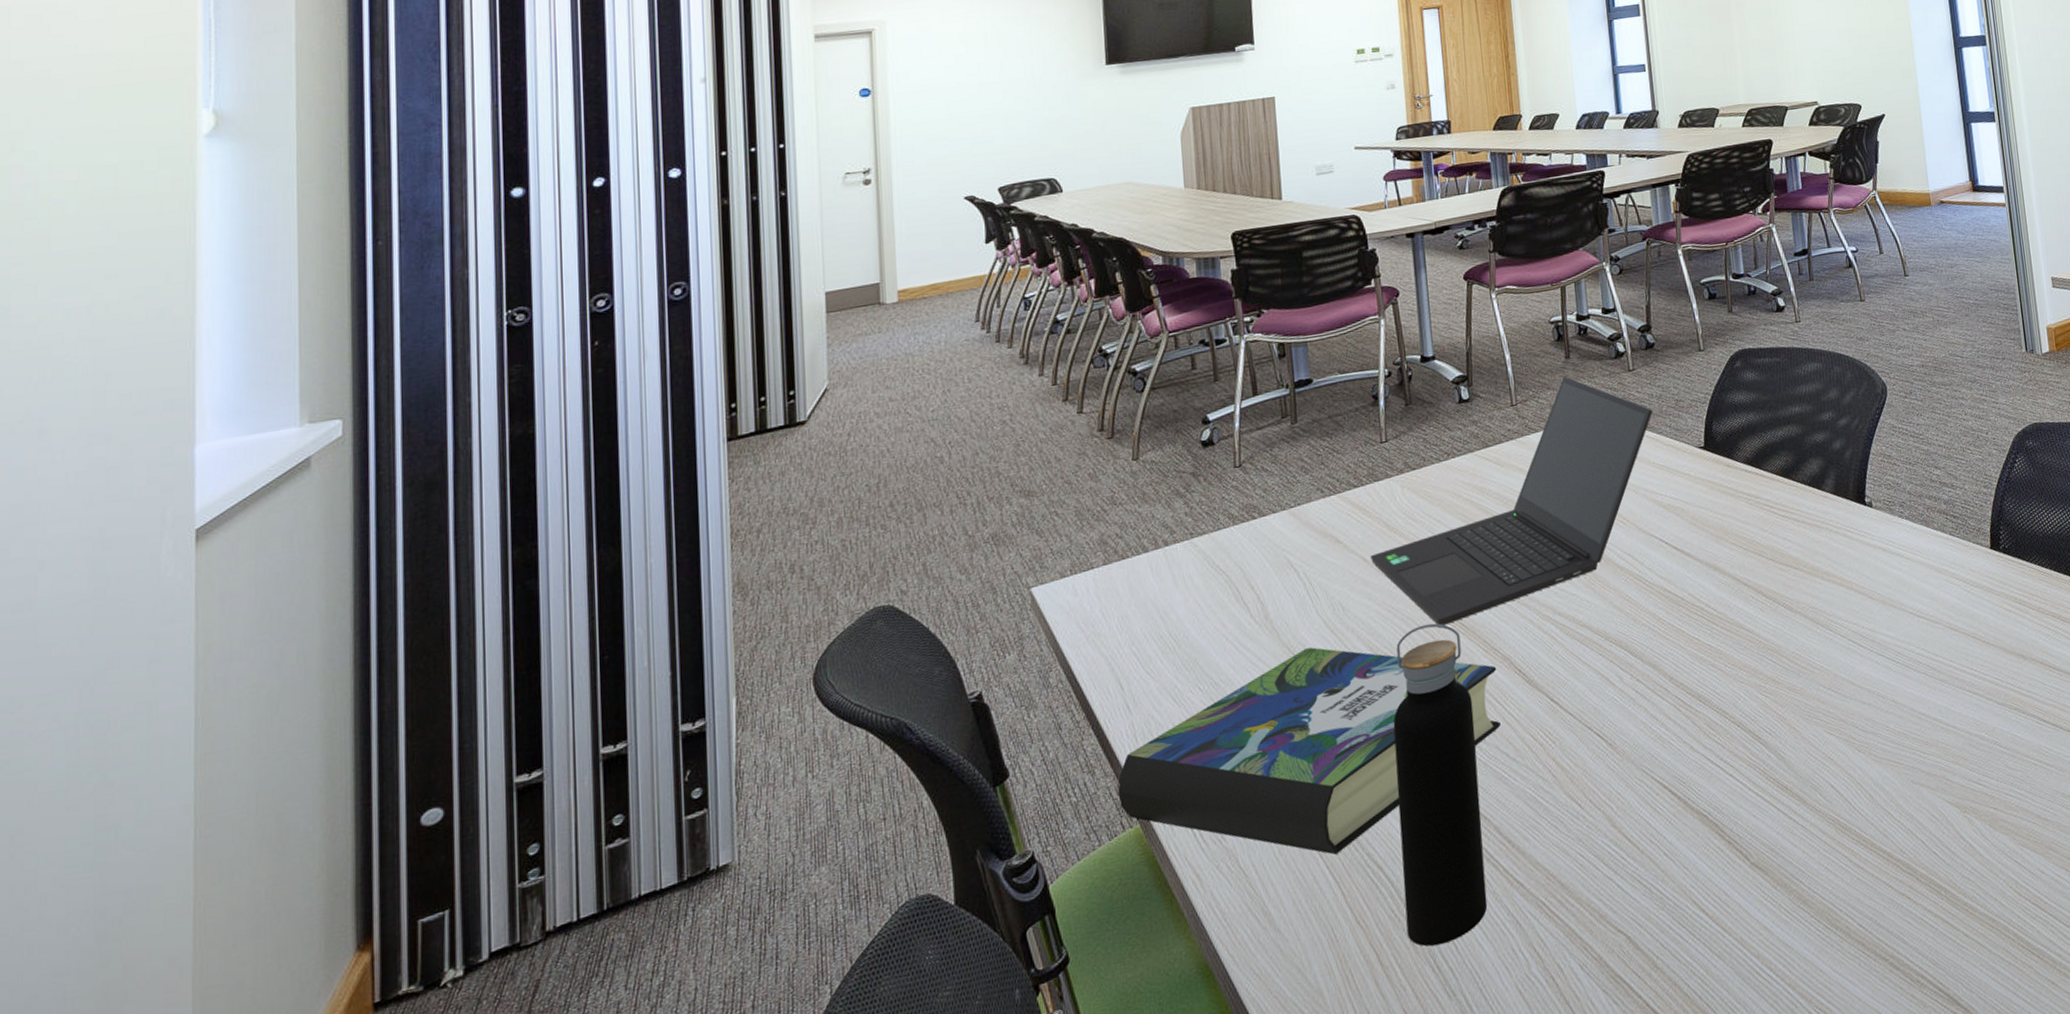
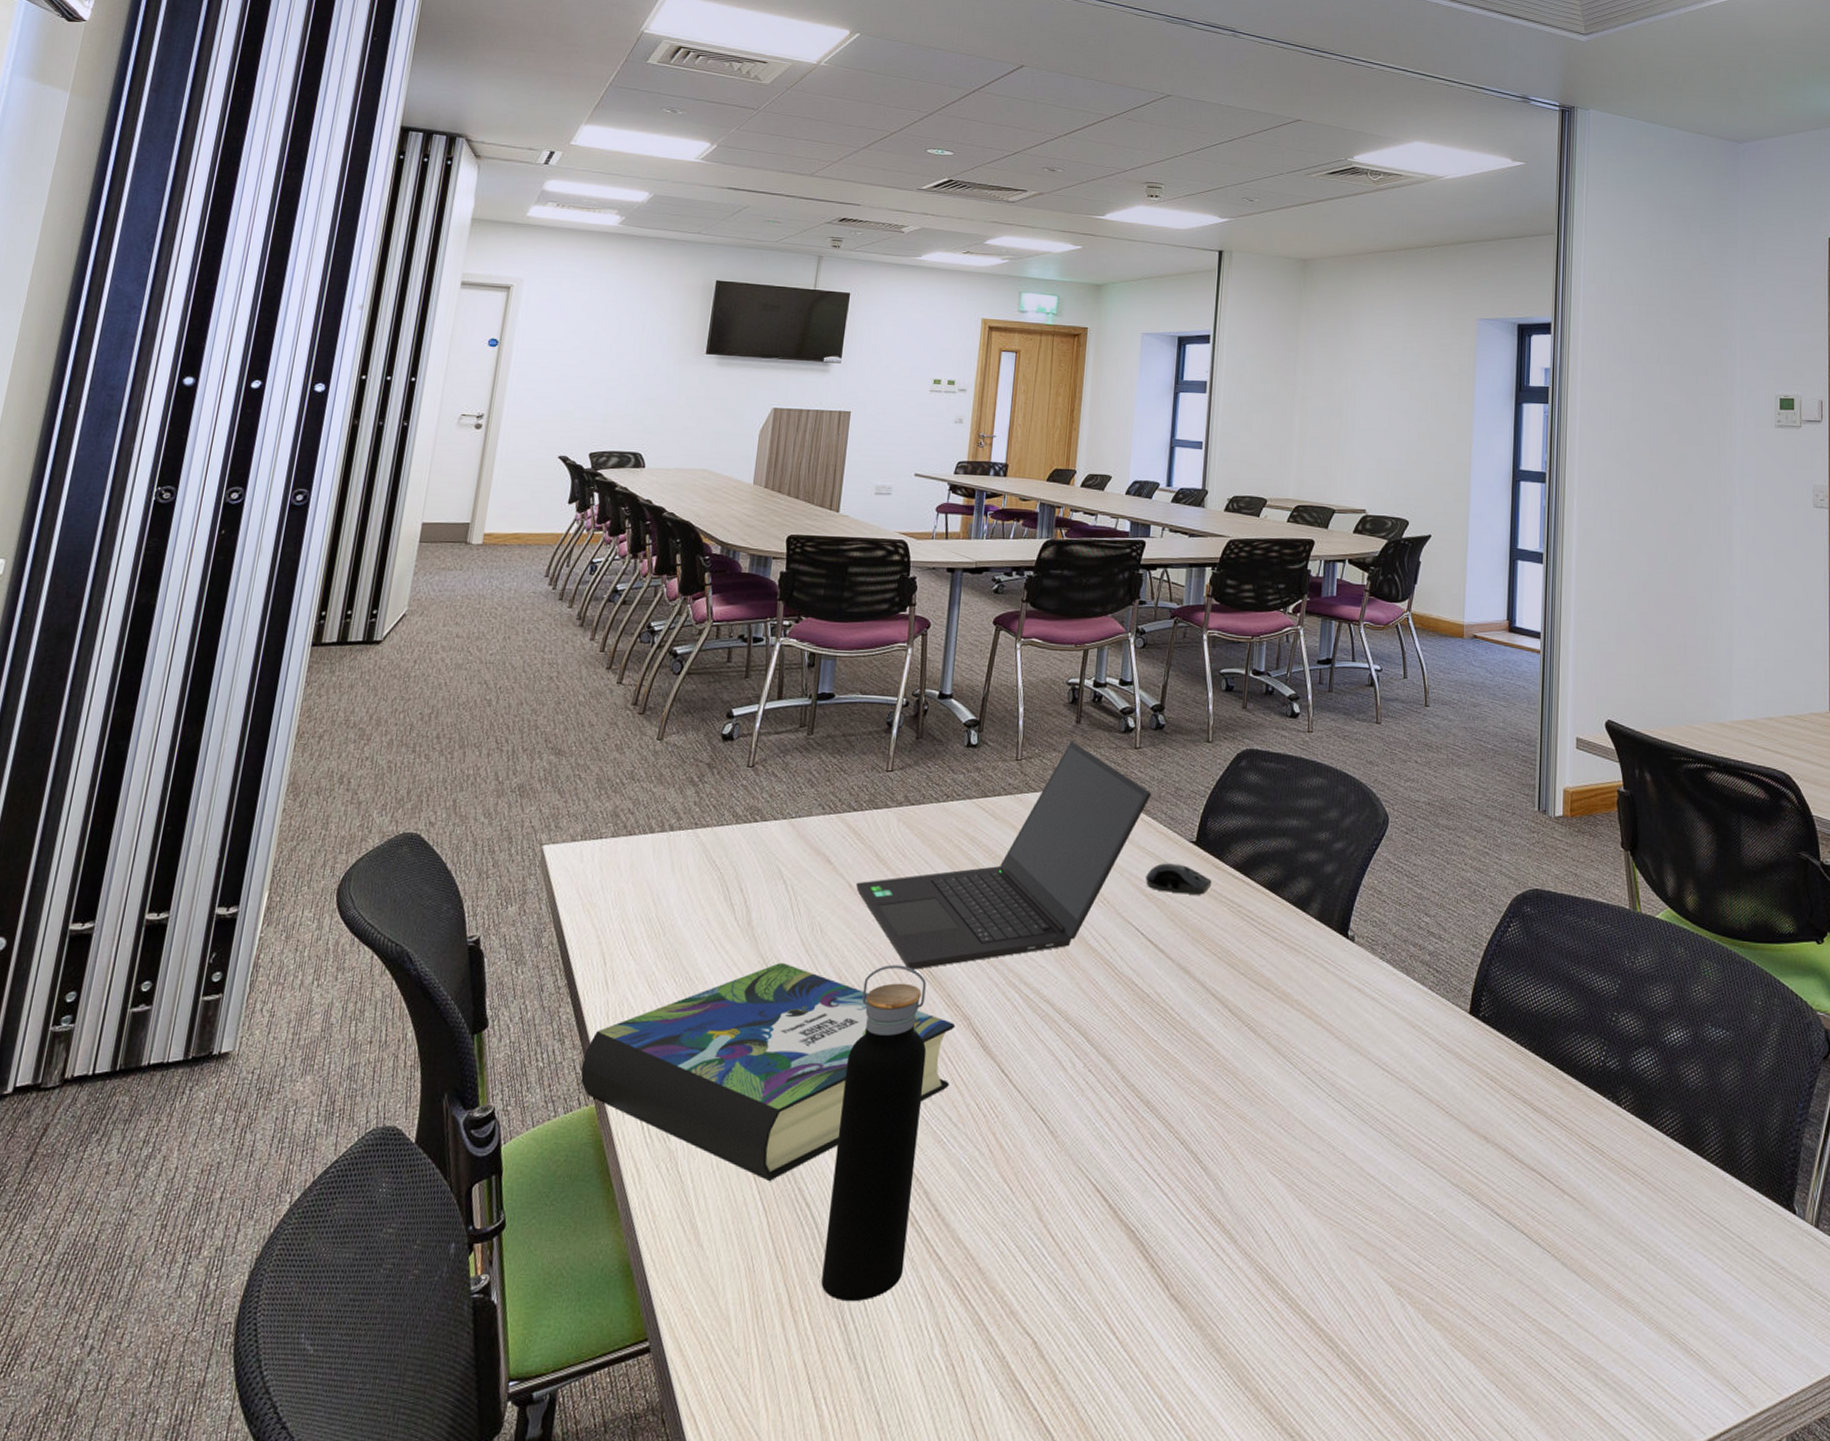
computer mouse: none [1661,470,1727,500] -> present [1146,863,1212,895]

